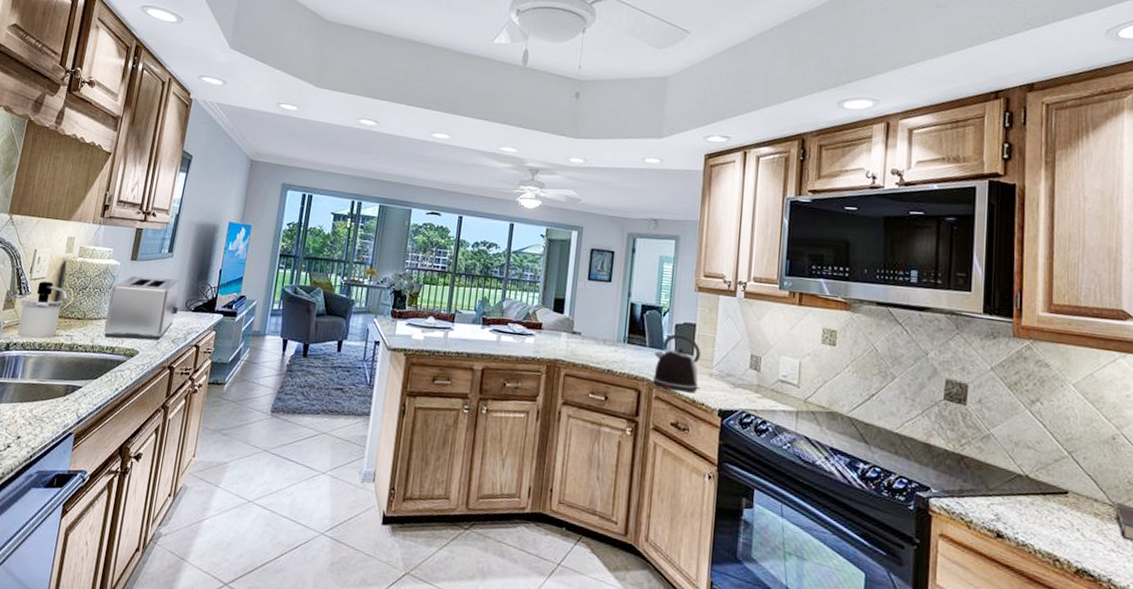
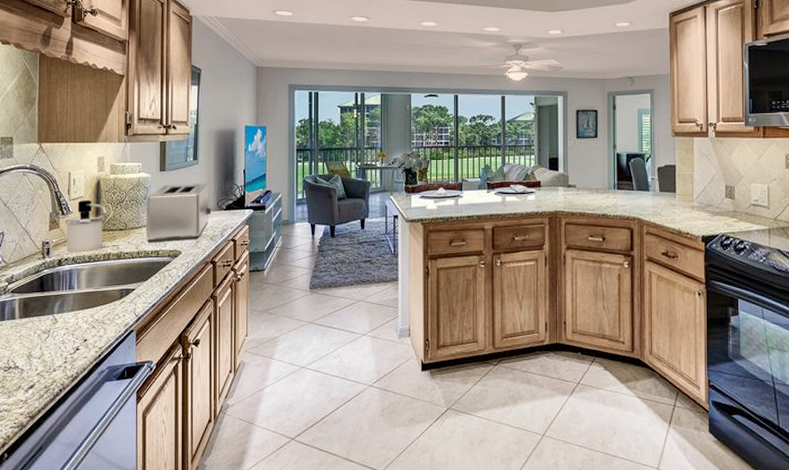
kettle: present [652,333,701,393] -> none [642,176,685,225]

